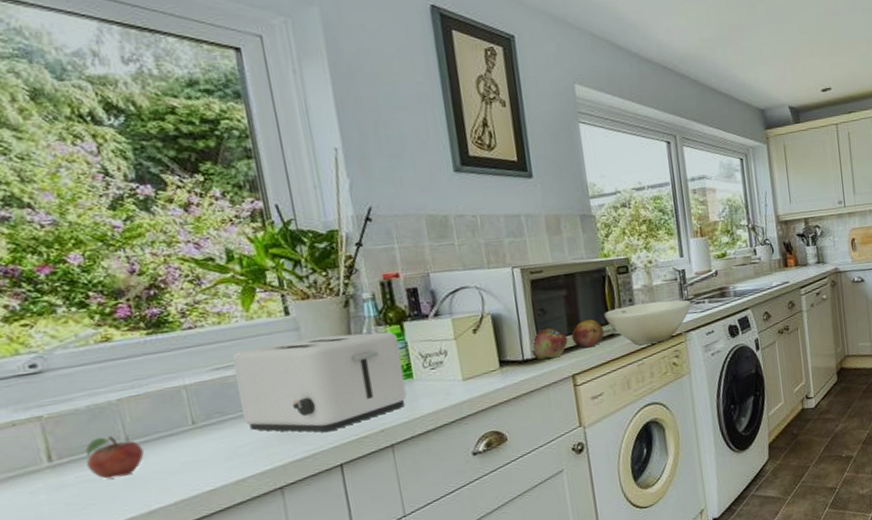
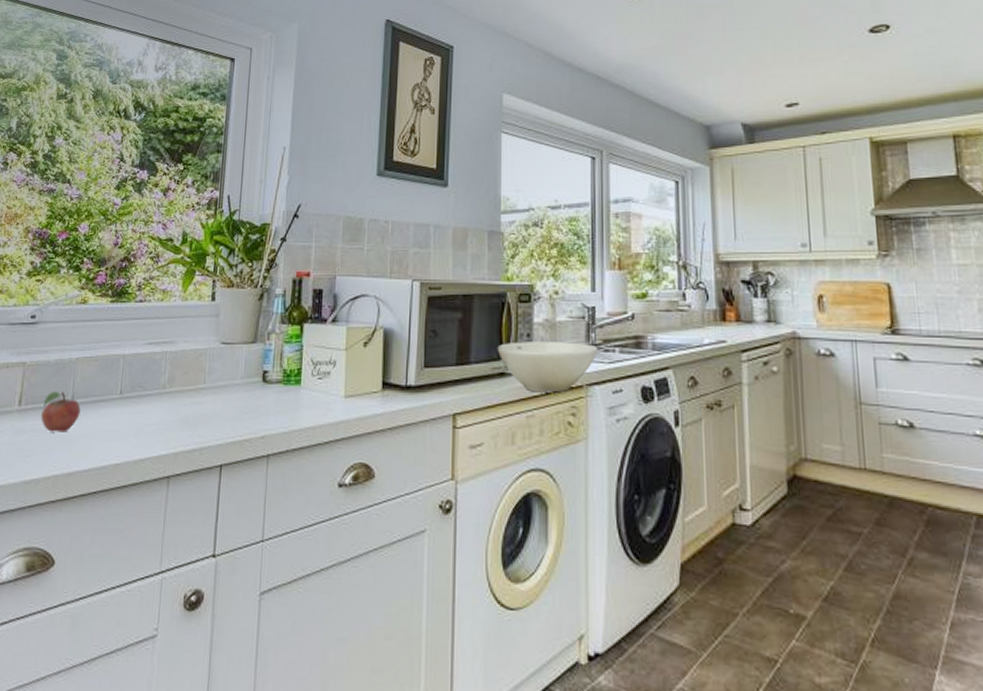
toaster: present [232,332,407,433] -> none [156,326,296,427]
fruit: present [530,327,568,361] -> none [416,352,455,390]
fruit: present [571,319,604,348] -> none [459,350,494,385]

